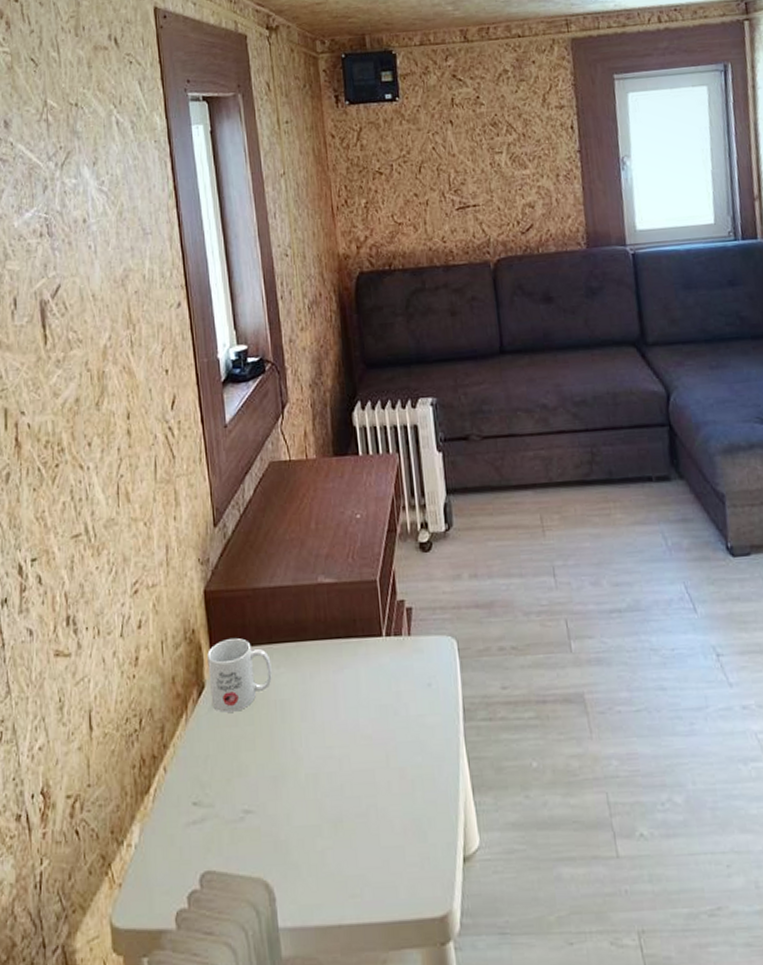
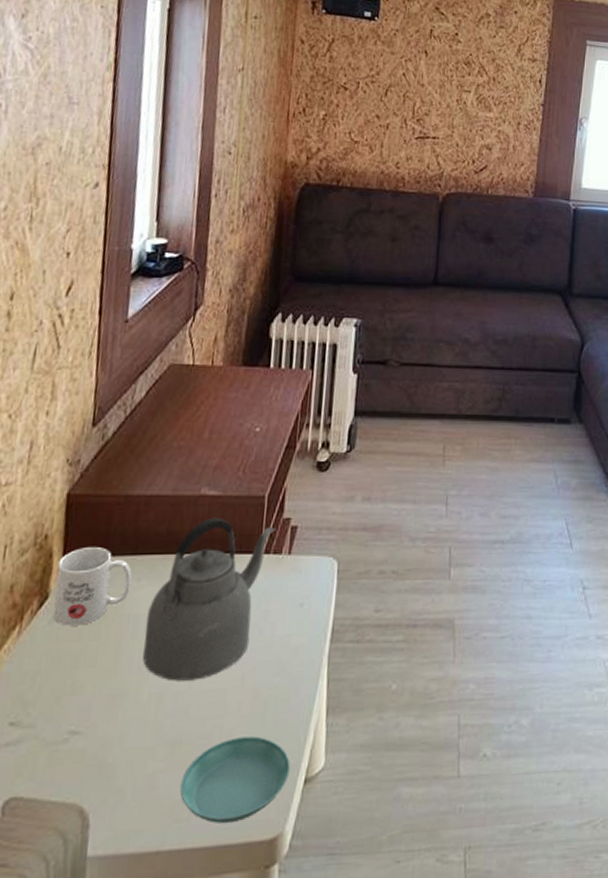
kettle: none [290,603,393,762] -> present [143,517,277,681]
saucer: none [348,815,448,901] -> present [180,736,291,824]

